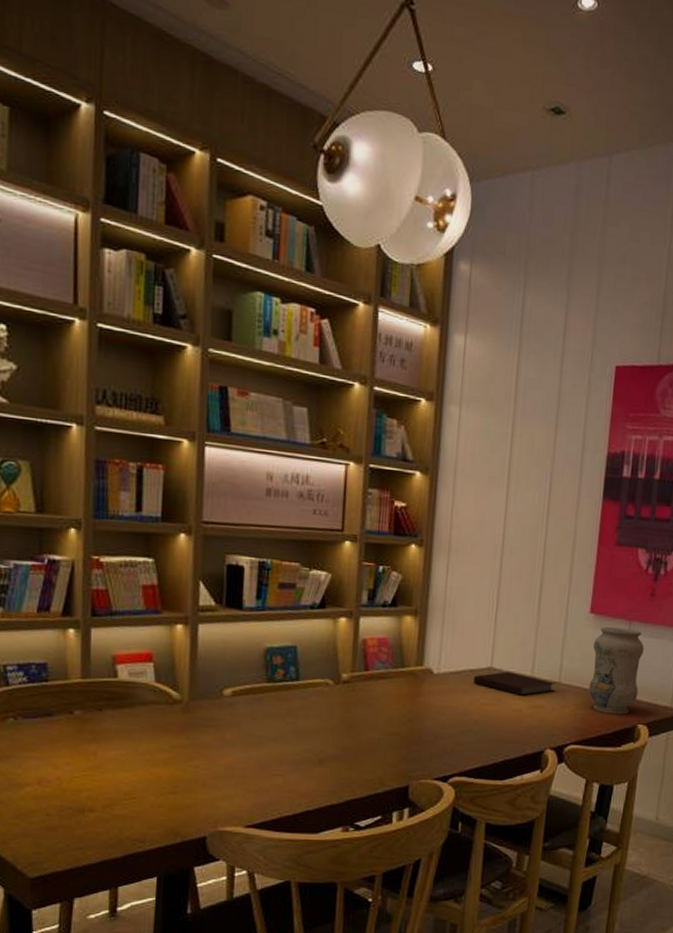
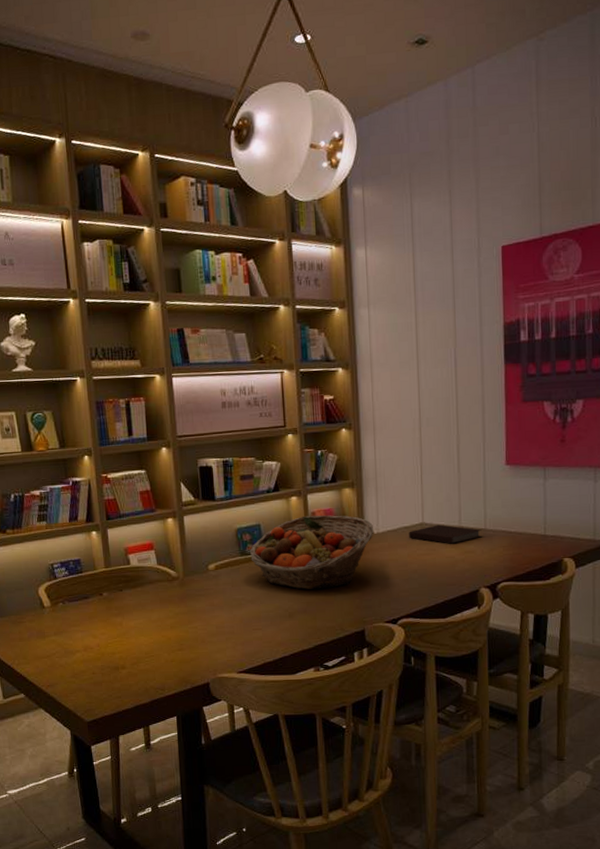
fruit basket: none [278,642,435,733] -> present [249,515,374,590]
vase: present [588,627,644,715] -> none [512,474,561,552]

